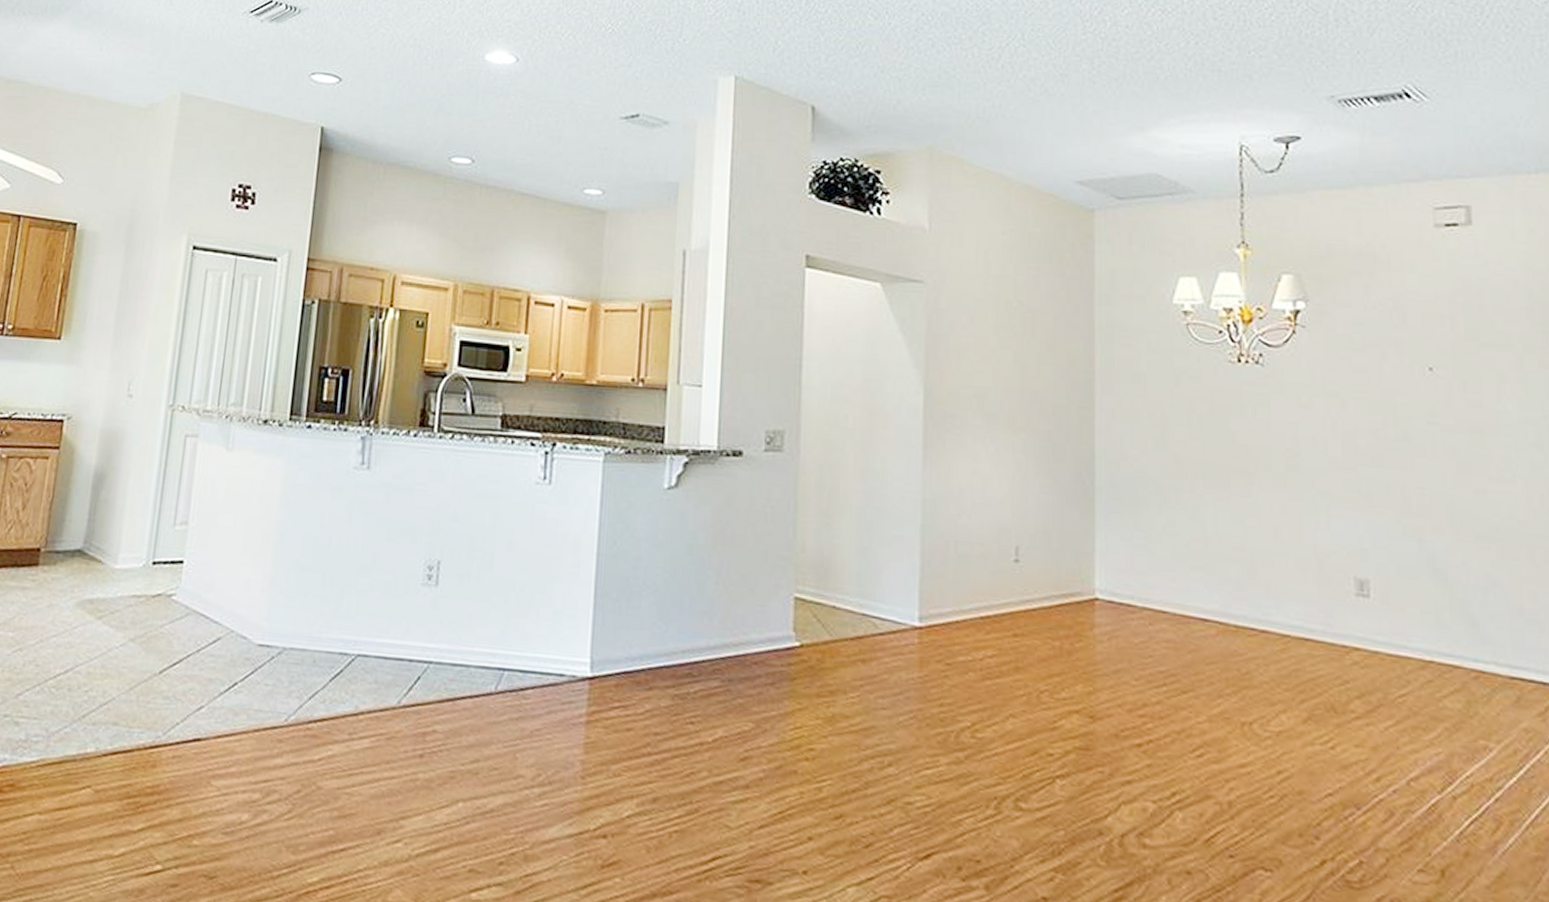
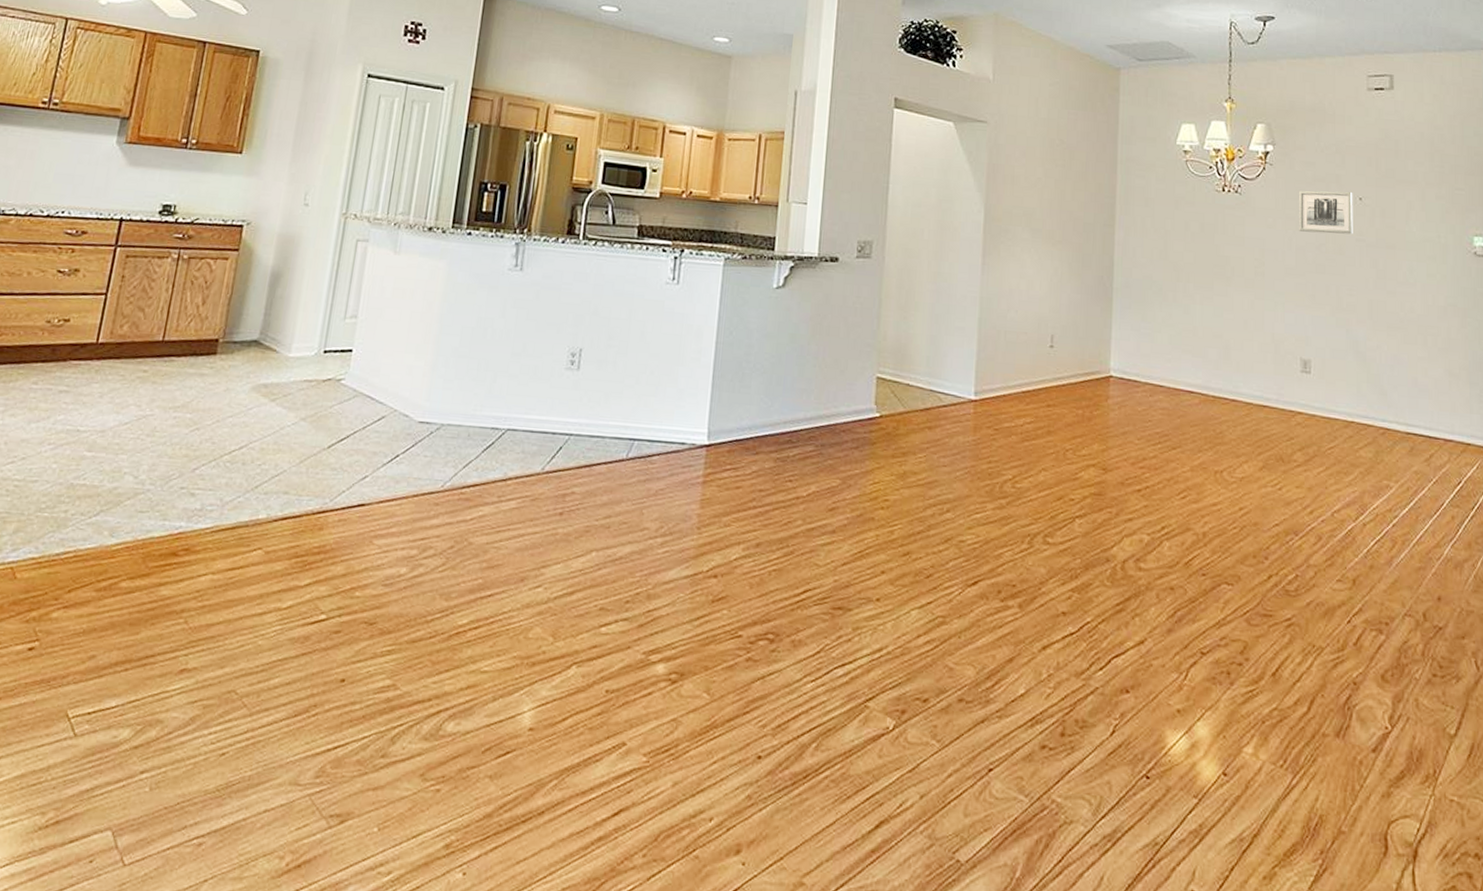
wall art: none [1344,359,1422,416] -> present [1299,190,1353,235]

